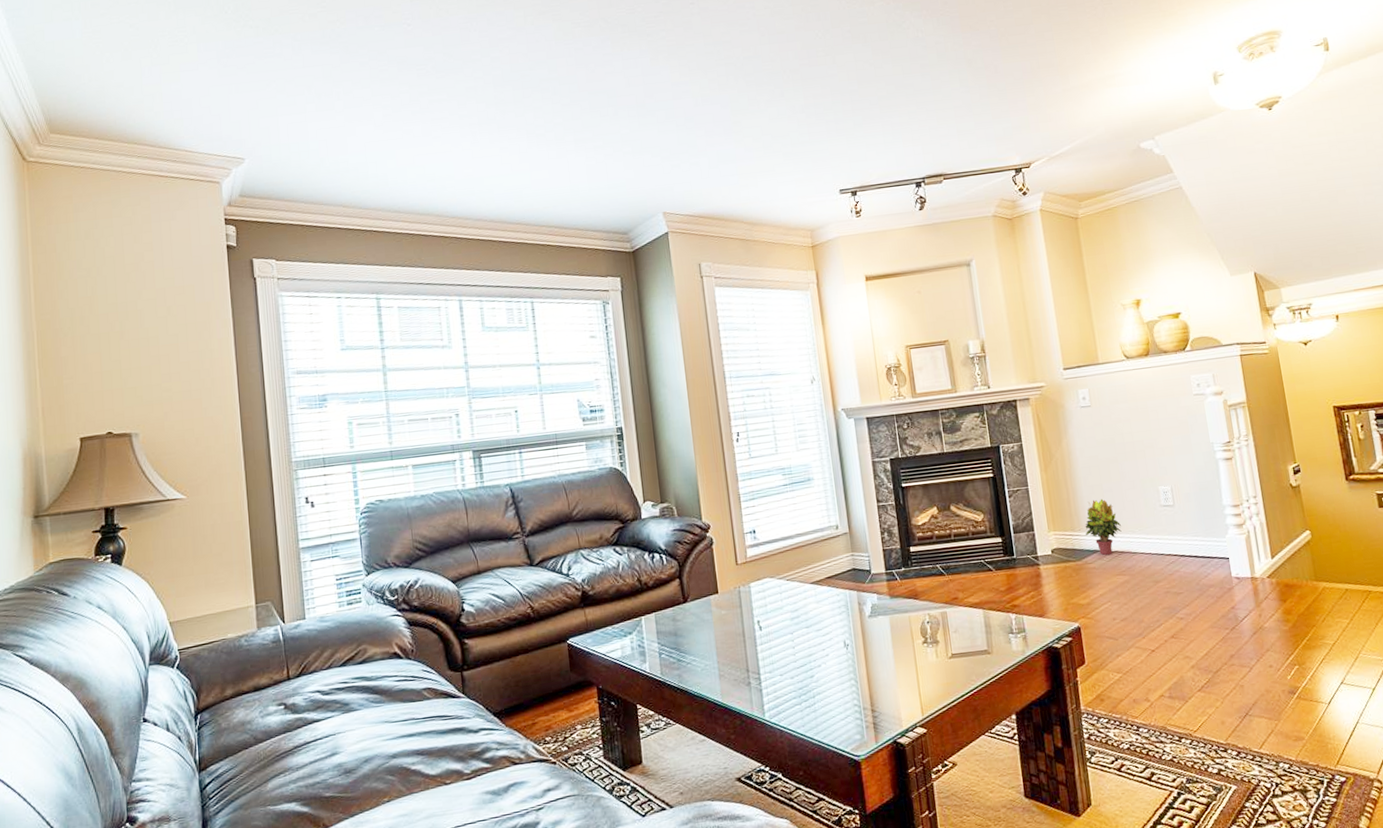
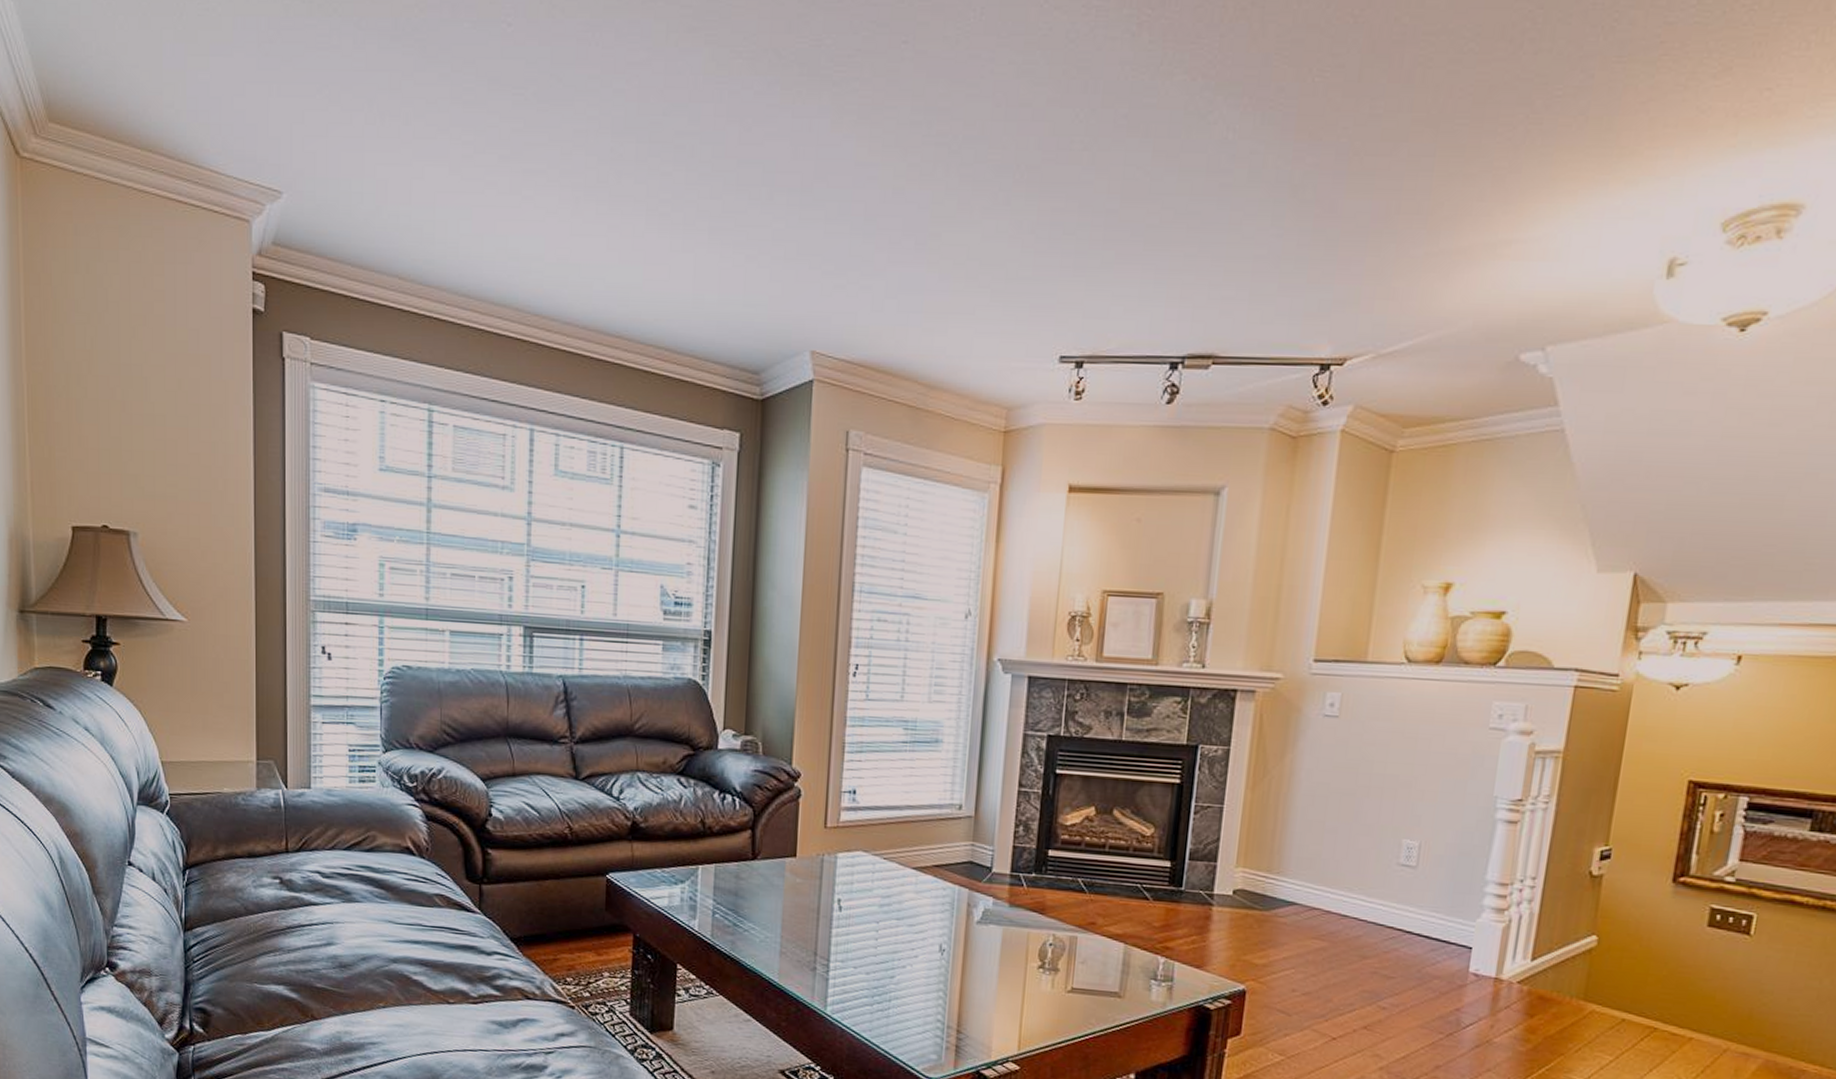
potted plant: present [1085,498,1122,556] -> none [1284,838,1337,912]

